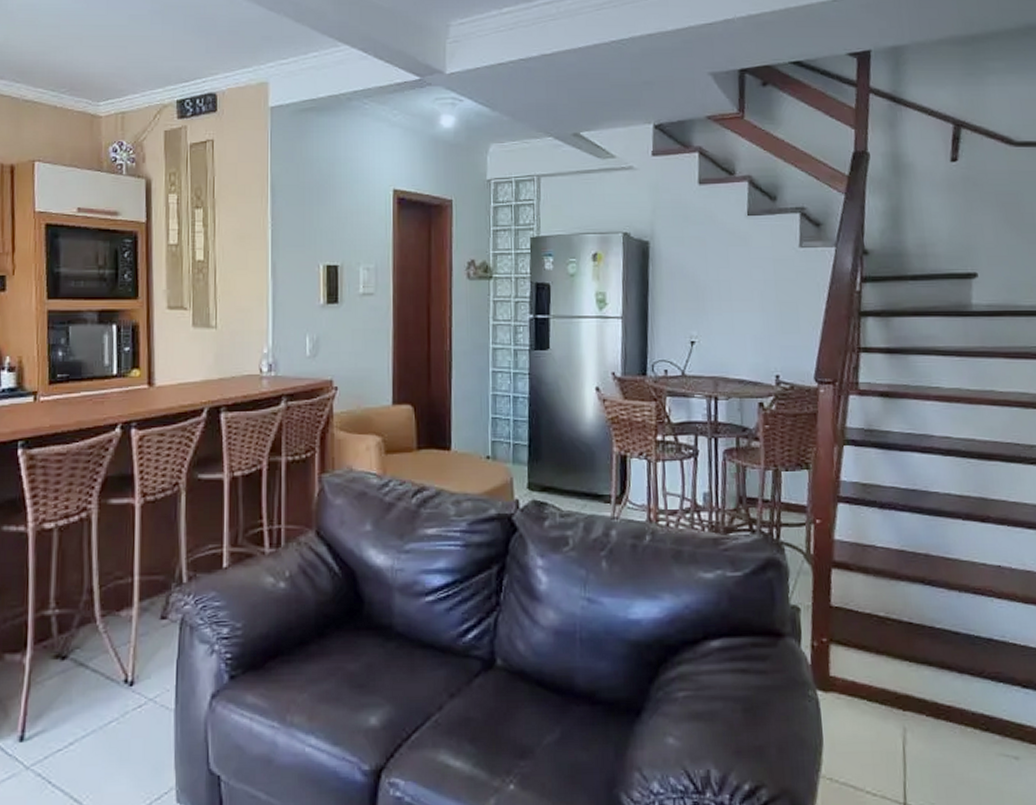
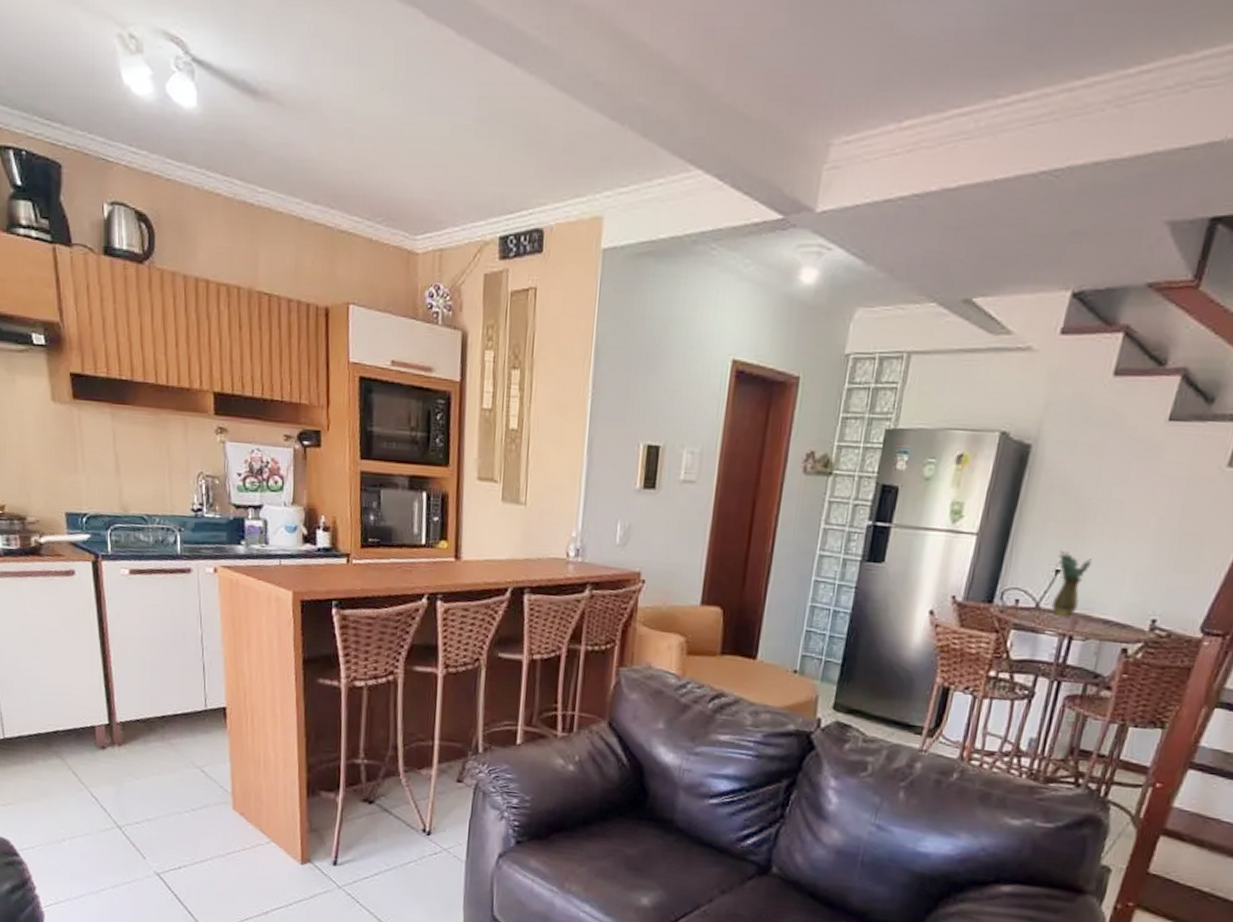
vase: none [690,326,718,382] -> present [1051,551,1093,619]

